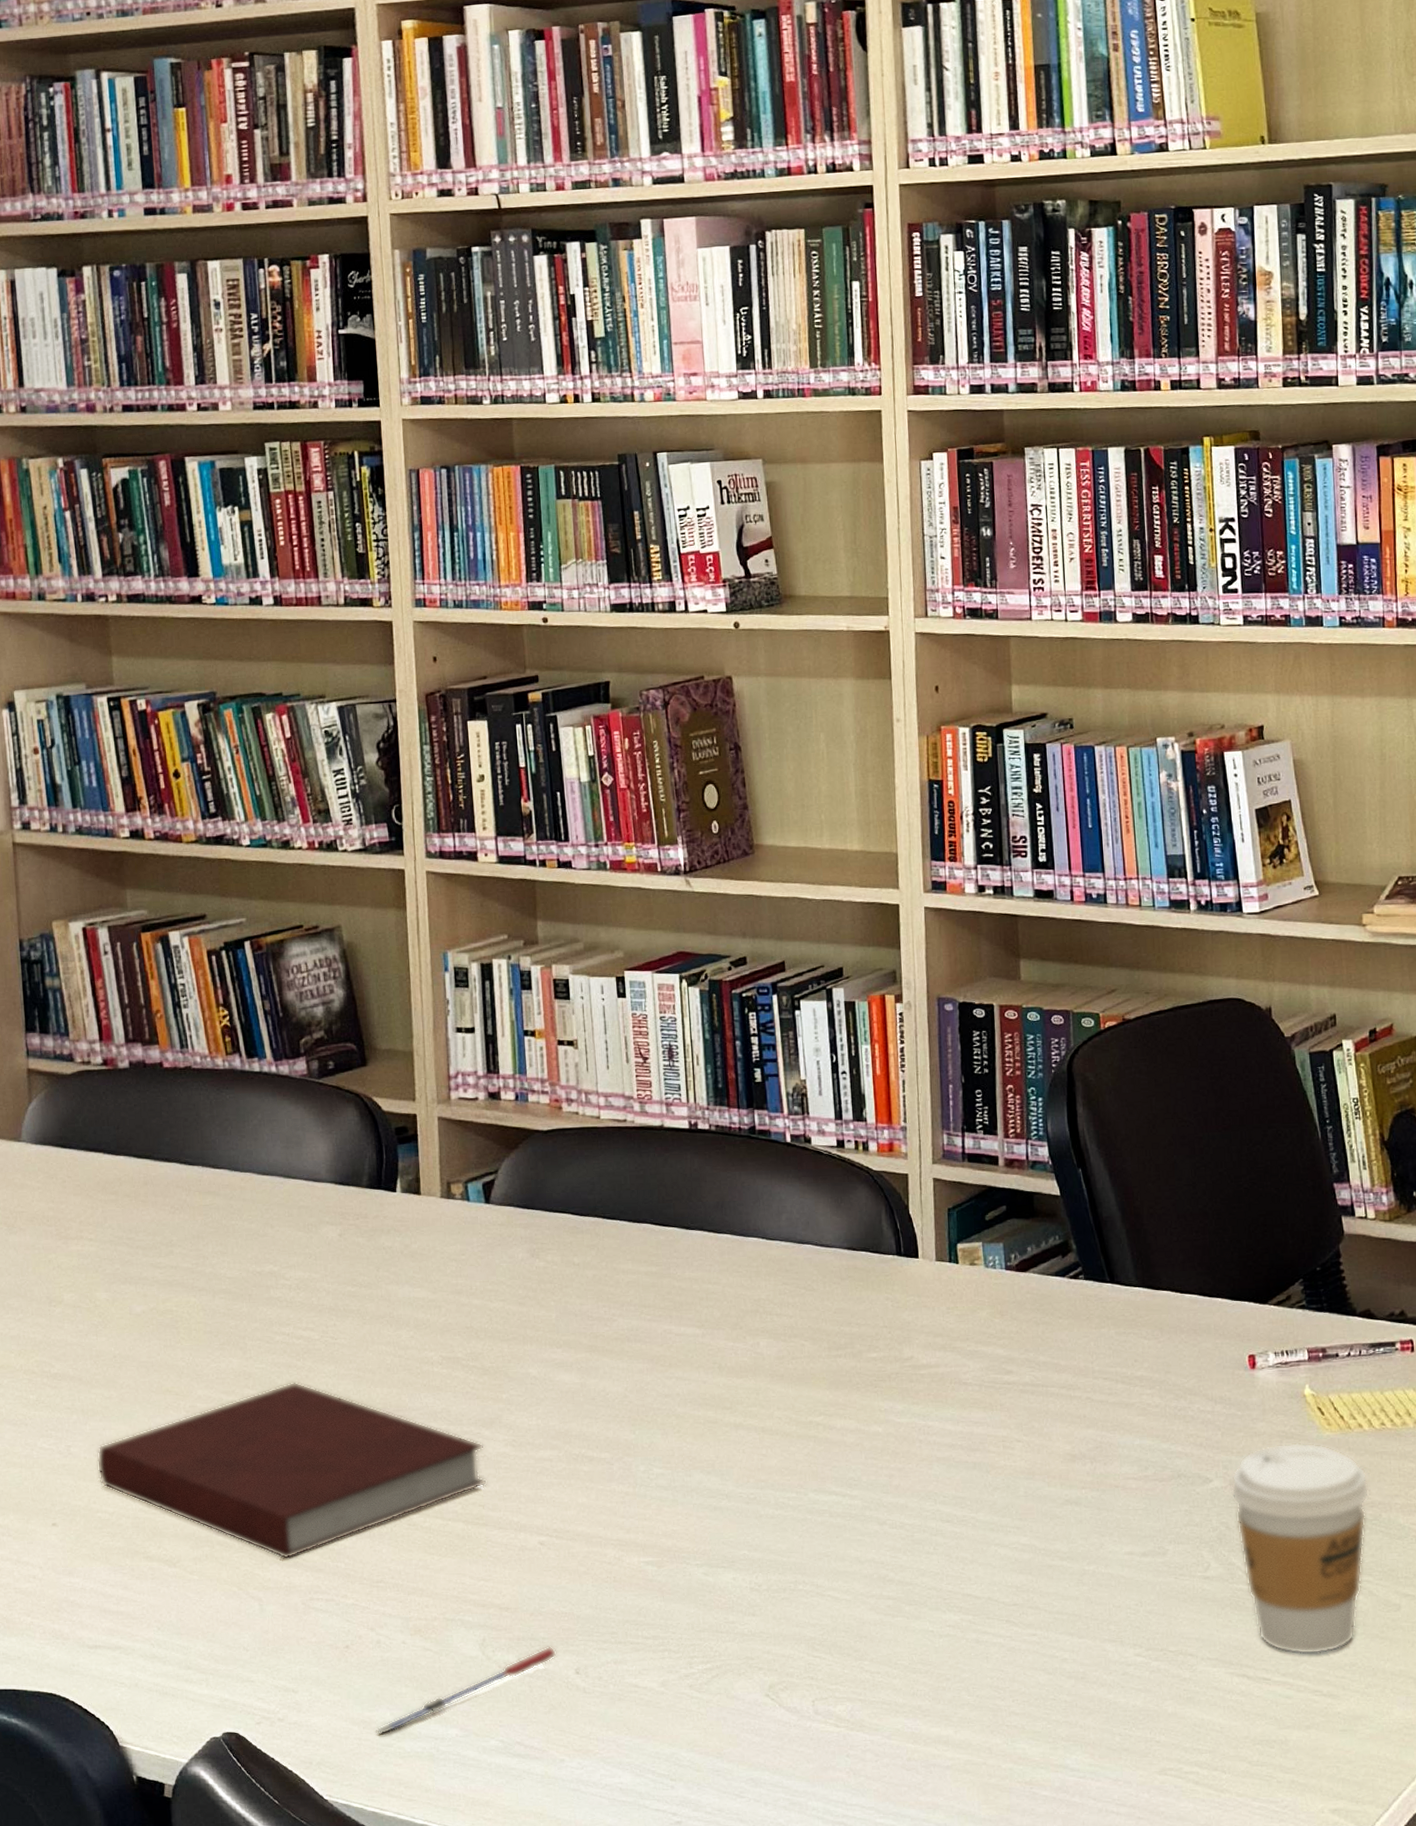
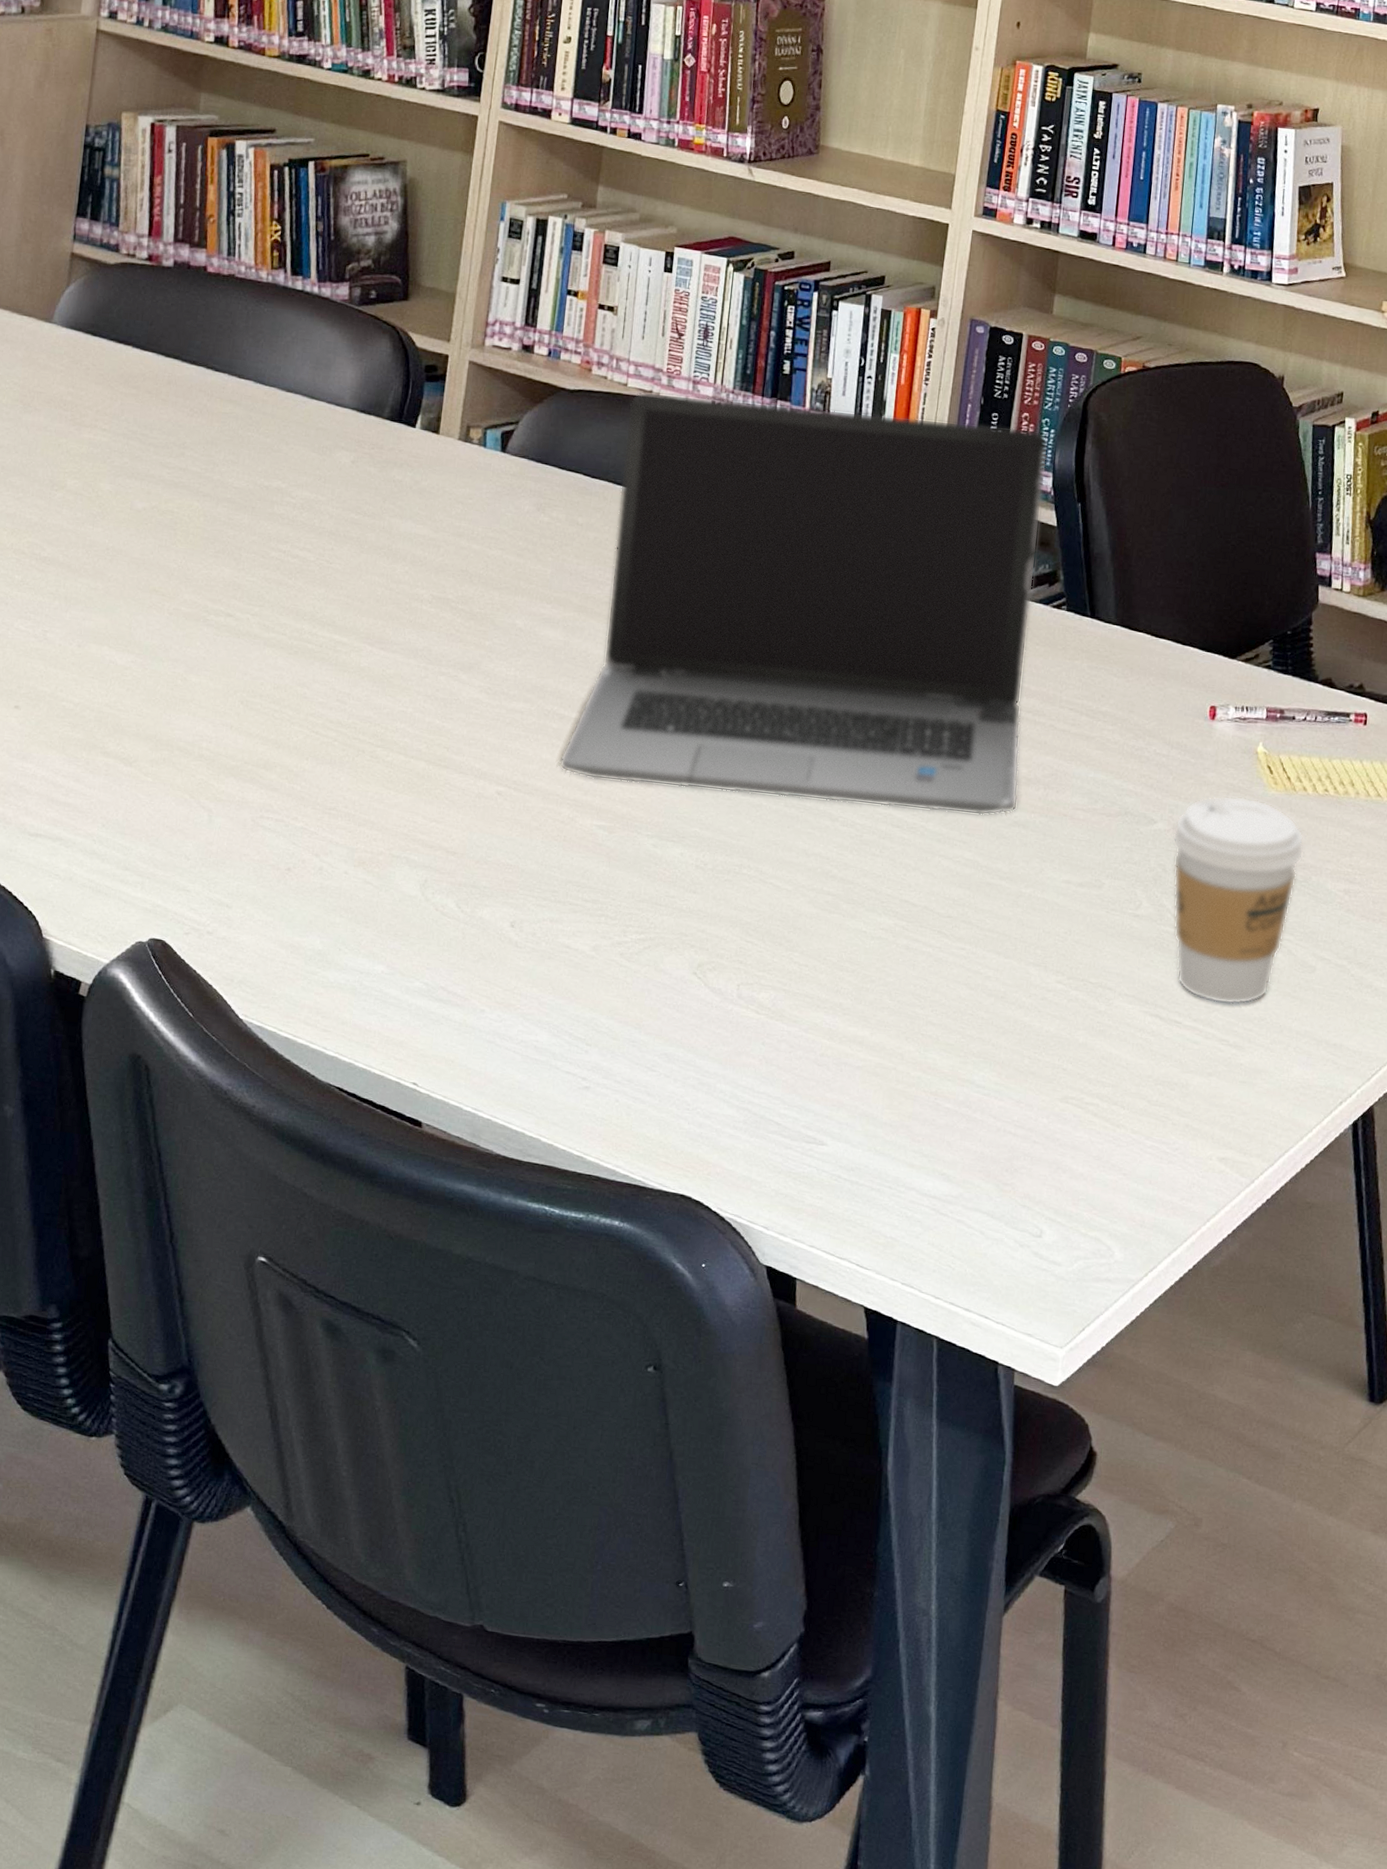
notebook: present [96,1382,486,1560] -> none [70,599,459,775]
pen: present [376,1646,557,1735] -> none [303,895,496,962]
laptop computer: none [596,1100,1067,1516] -> present [559,391,1049,816]

